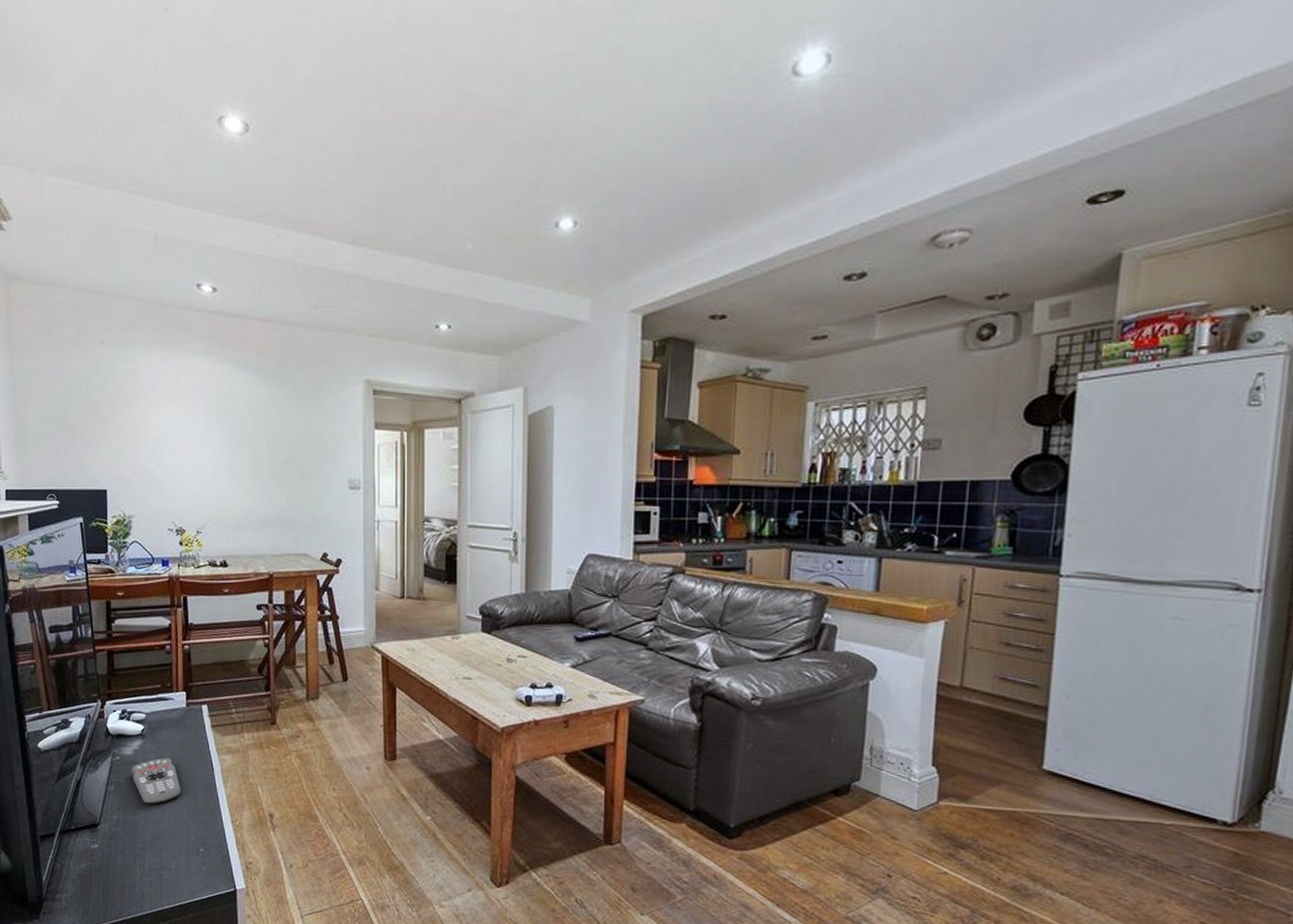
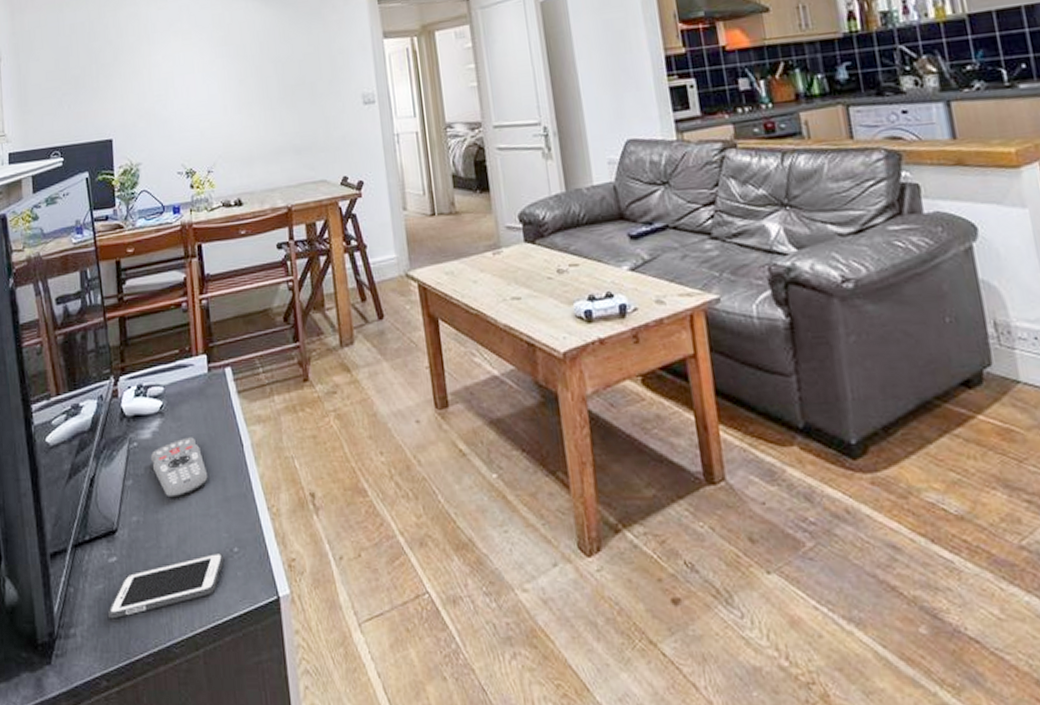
cell phone: none [89,850,191,891] -> present [108,552,224,619]

